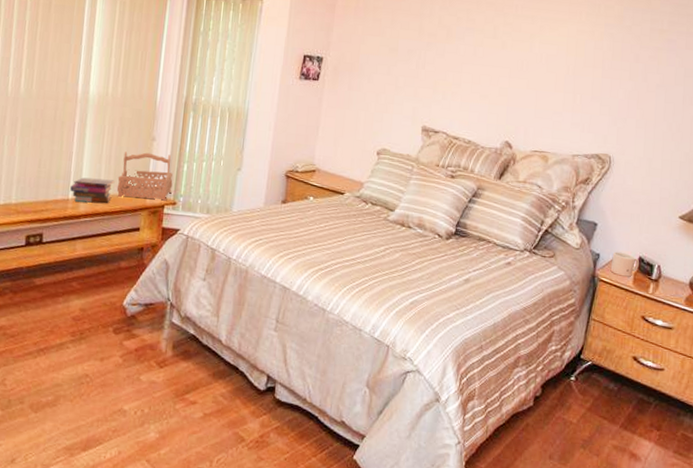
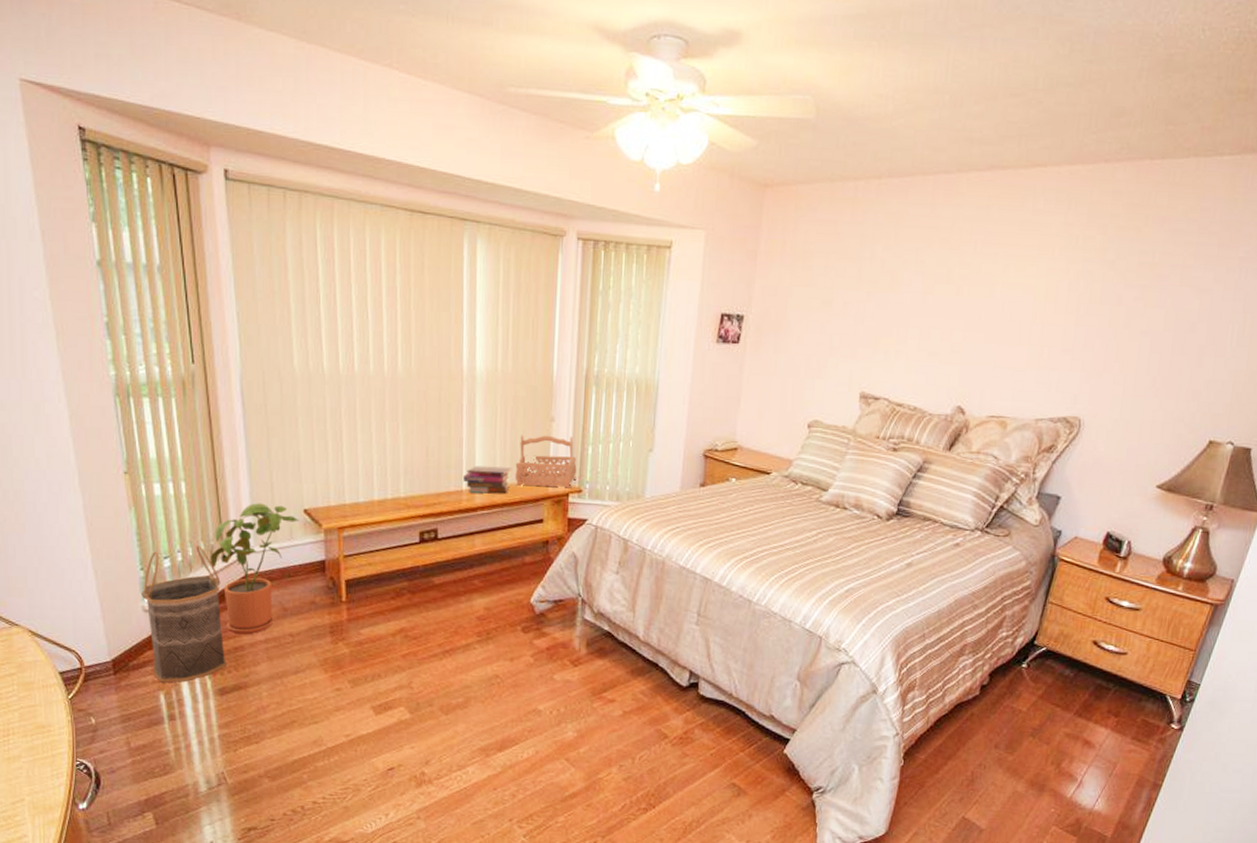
mug: present [610,251,640,277] -> none [1073,527,1107,555]

